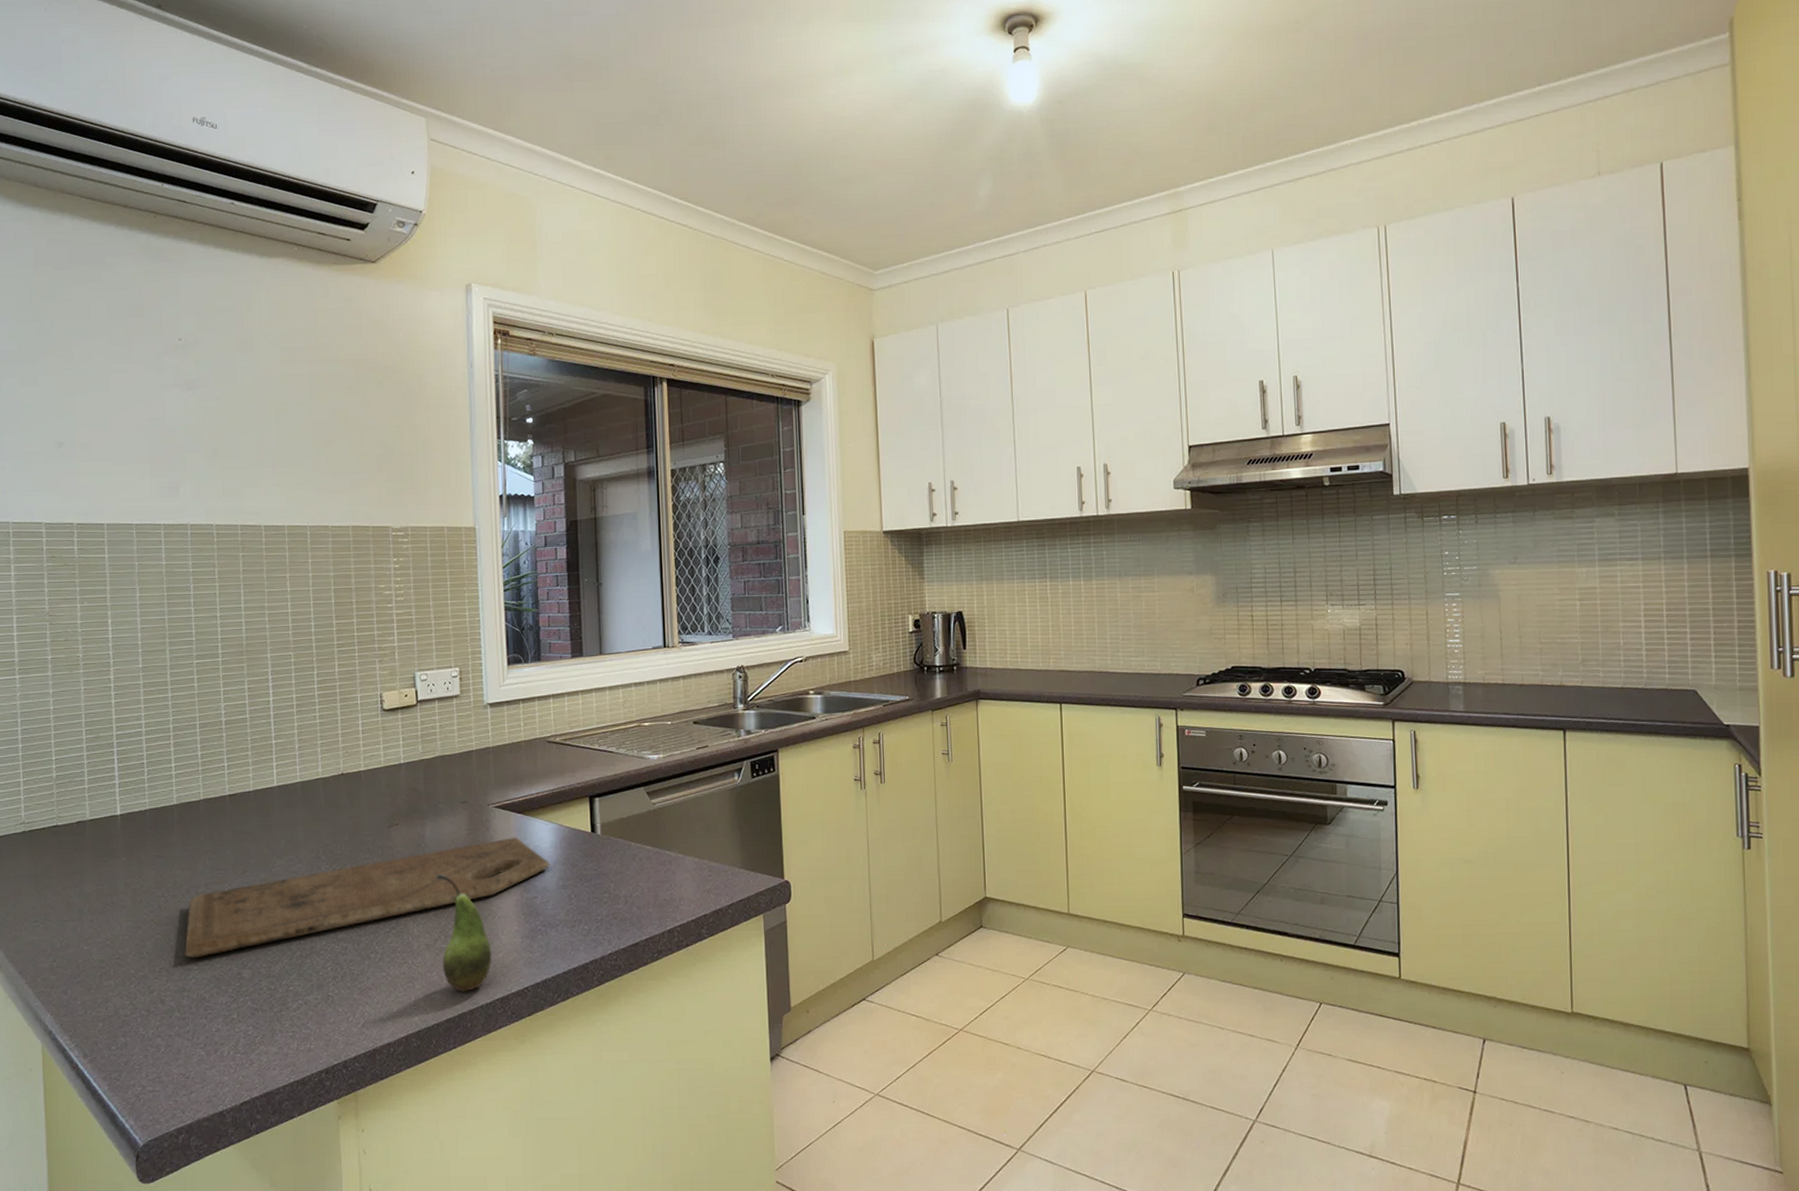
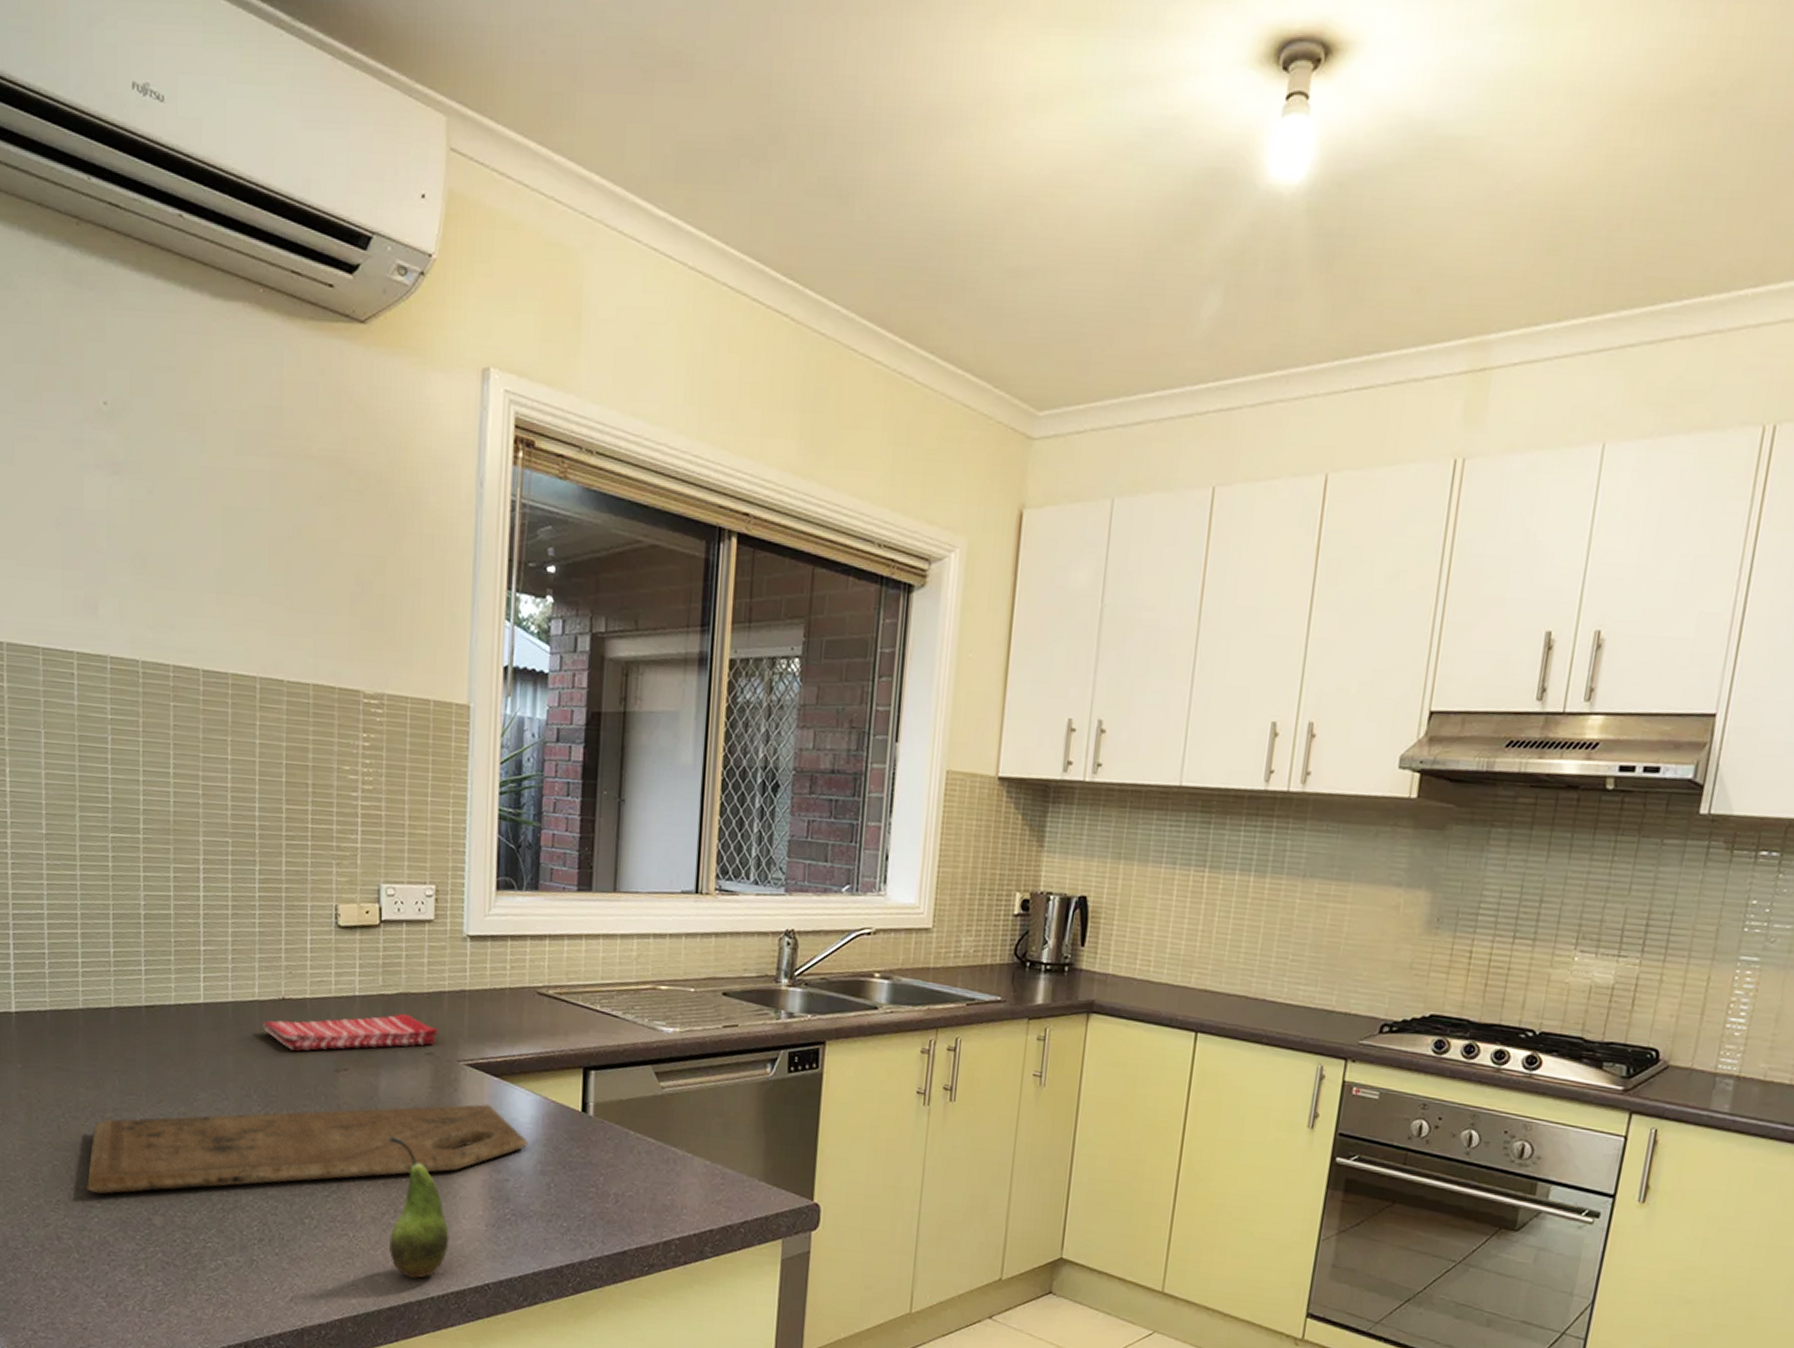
dish towel: none [327,772,471,815] -> present [263,1013,439,1051]

